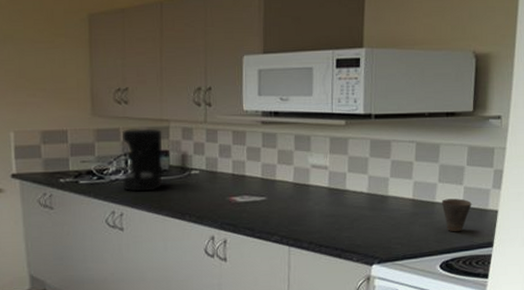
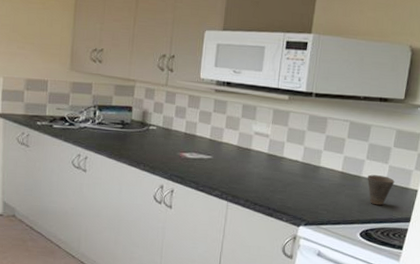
coffee maker: present [122,128,163,192] -> none [90,84,128,140]

